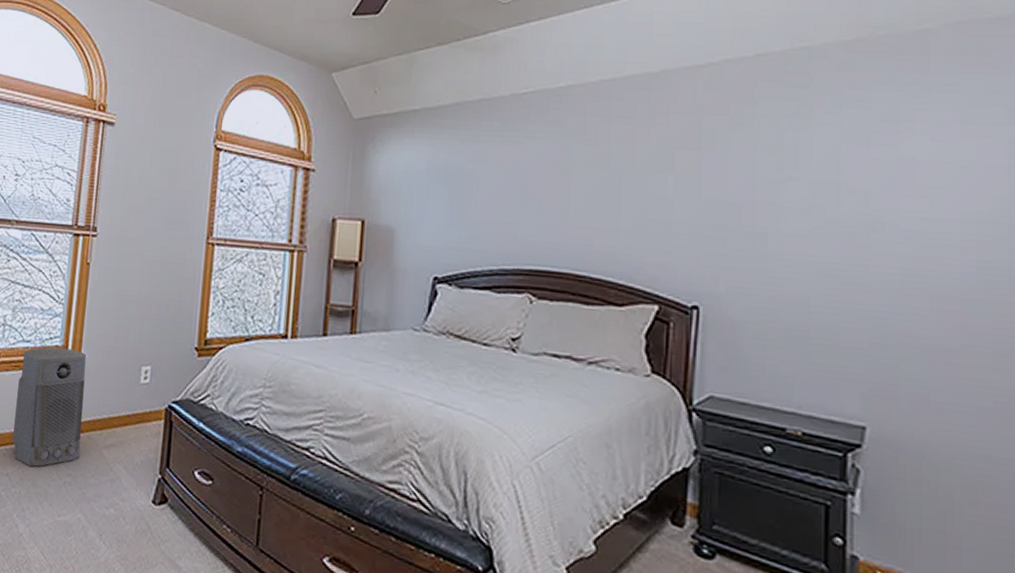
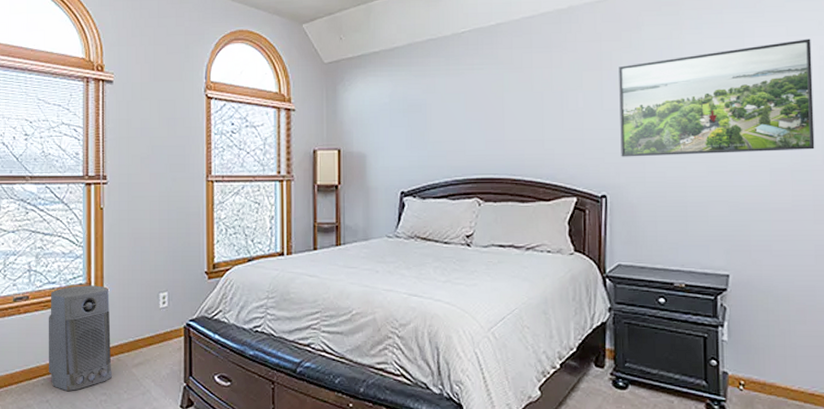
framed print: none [721,128,998,274] -> present [619,38,815,157]

